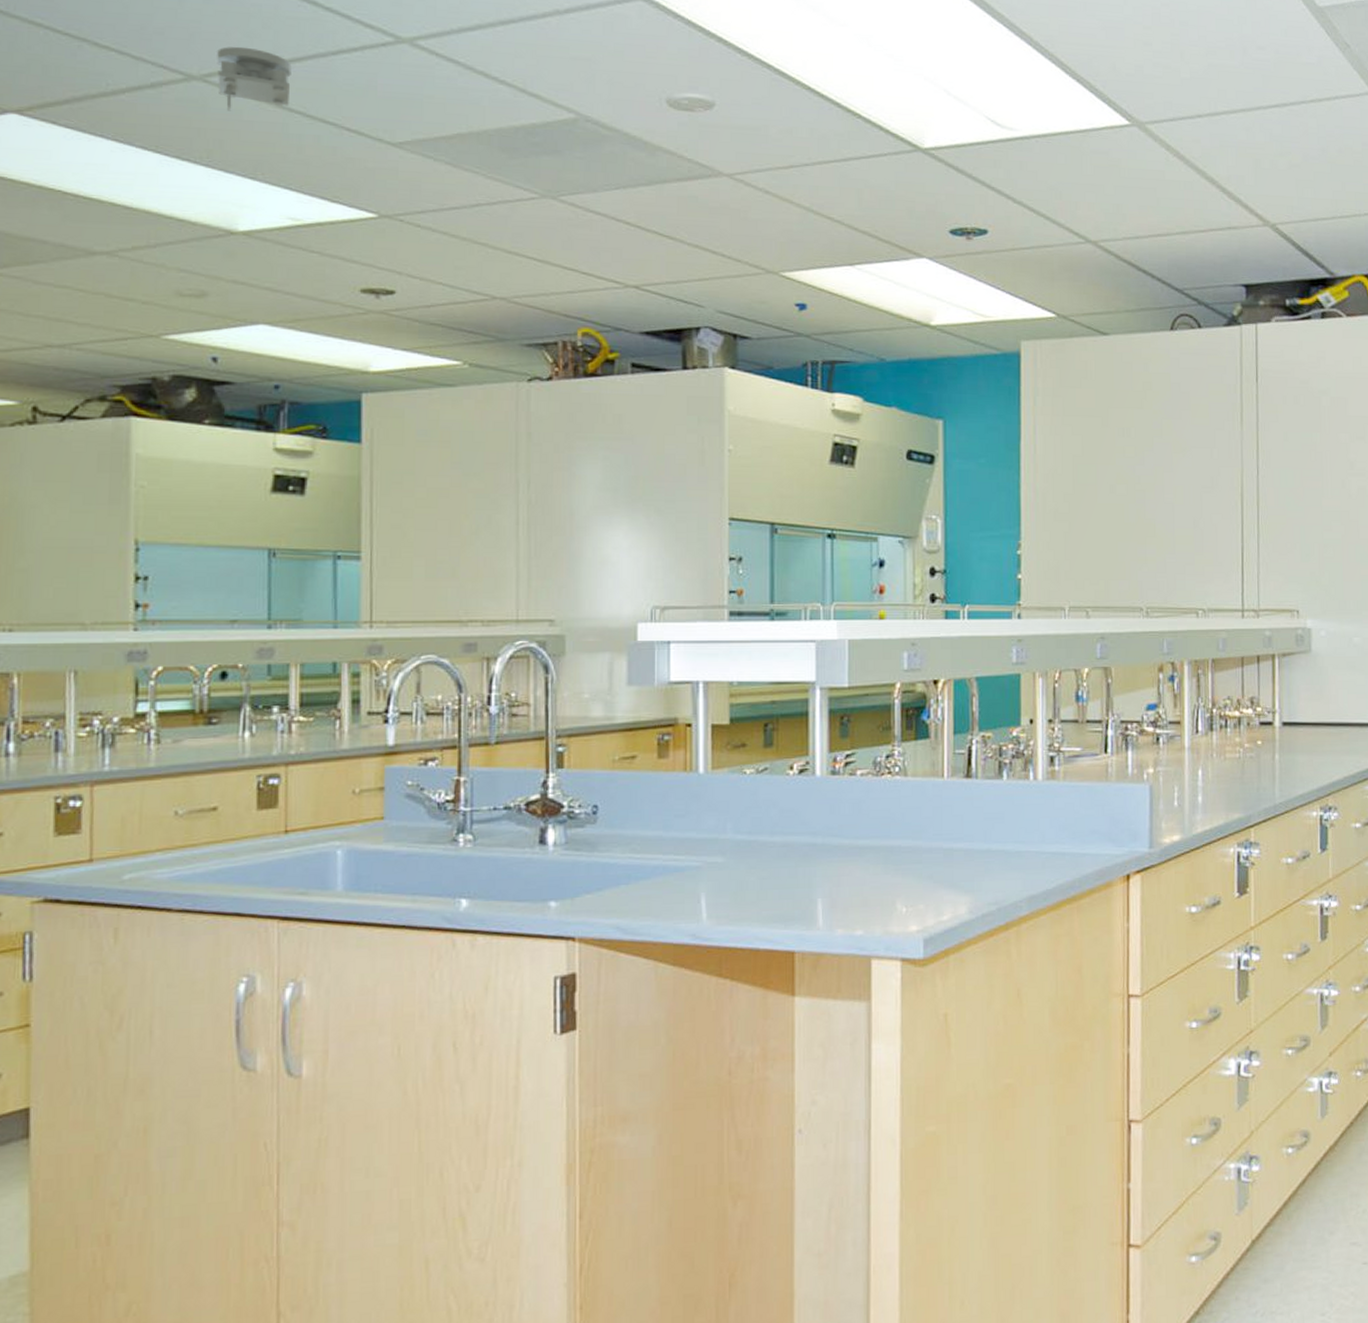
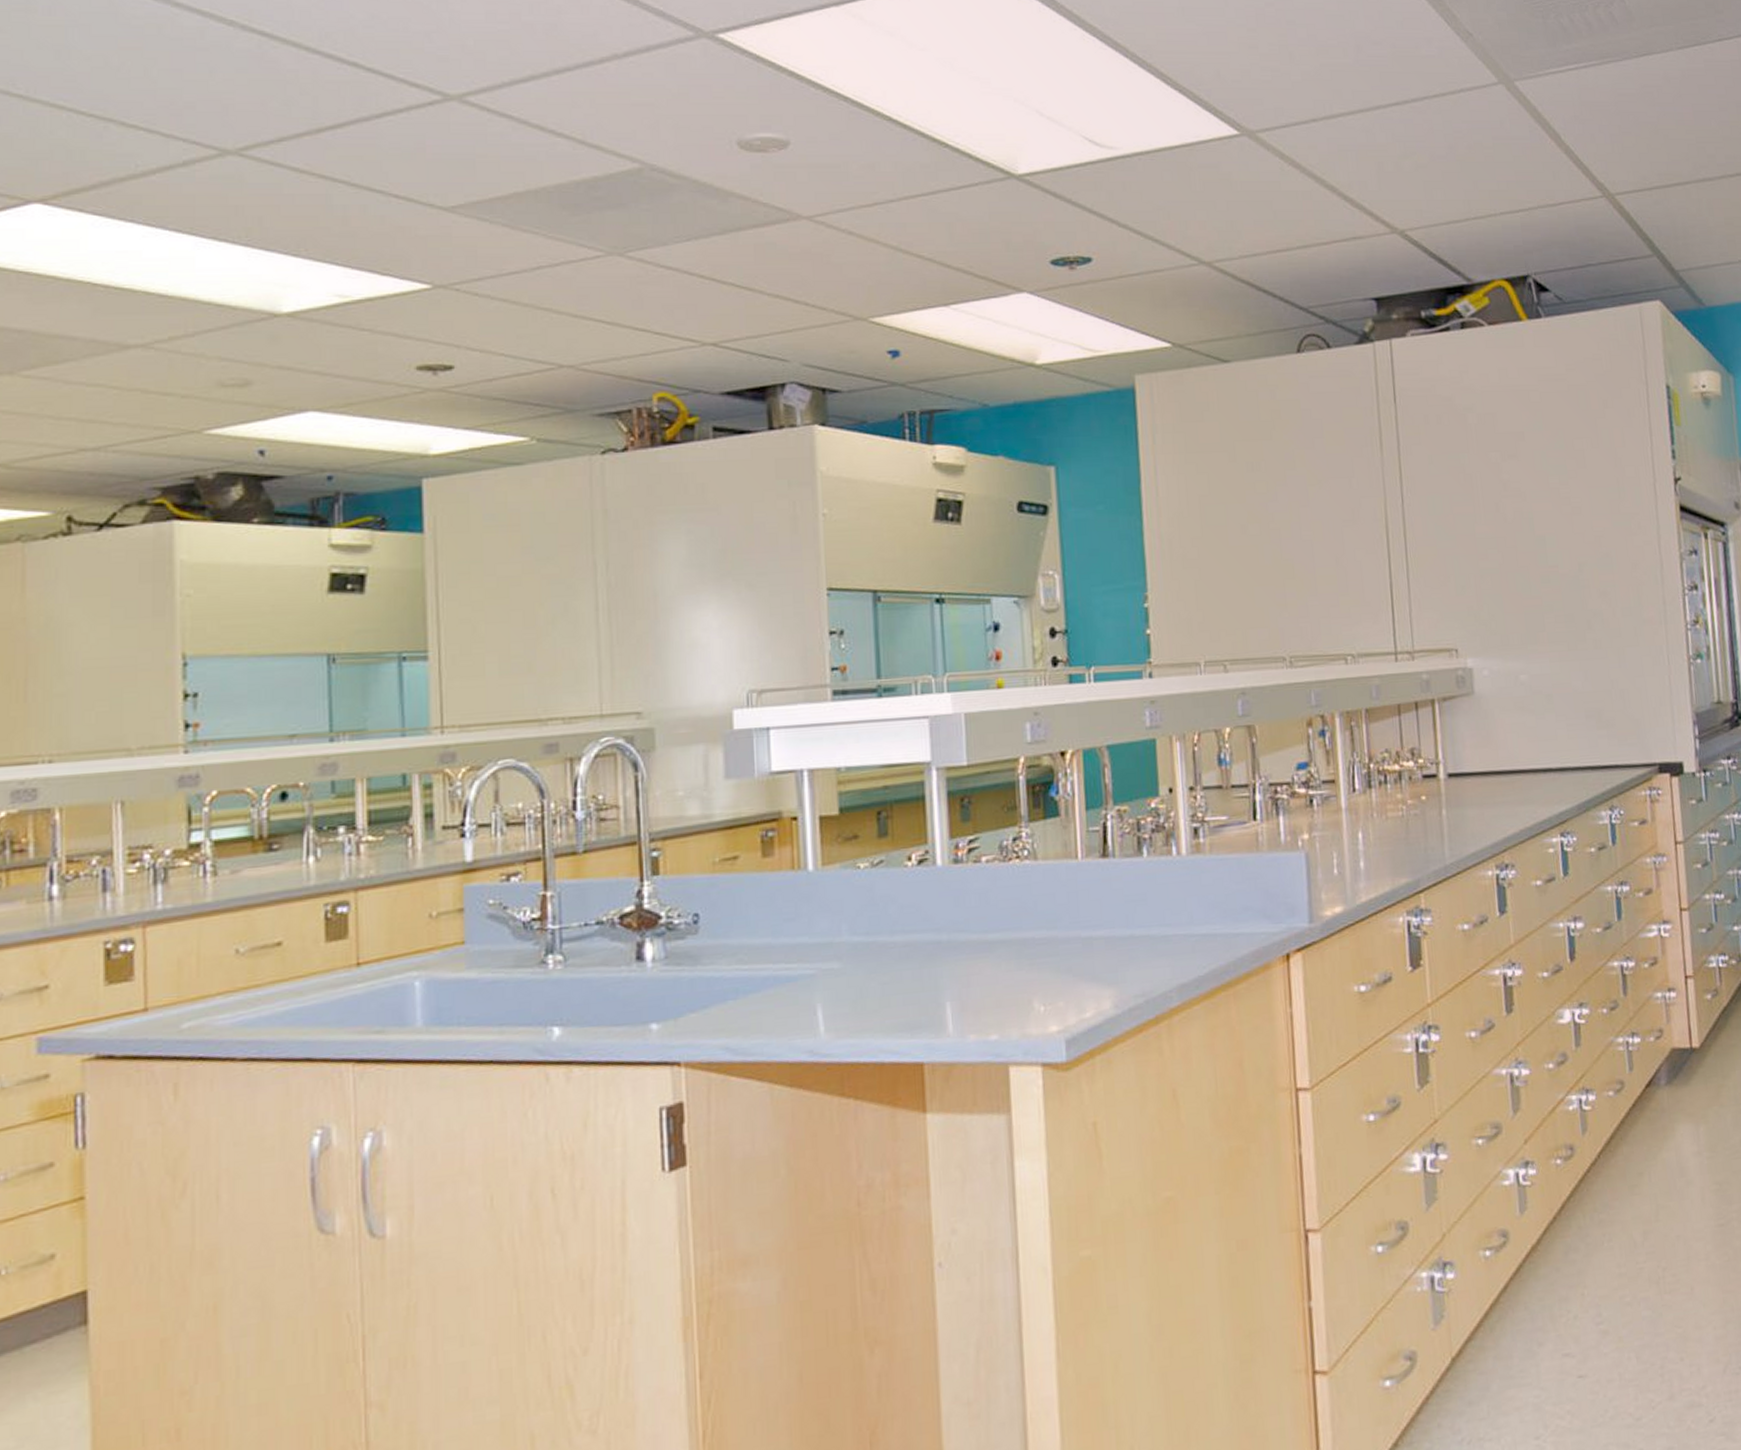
smoke detector: present [215,46,292,111] -> none [251,116,333,185]

